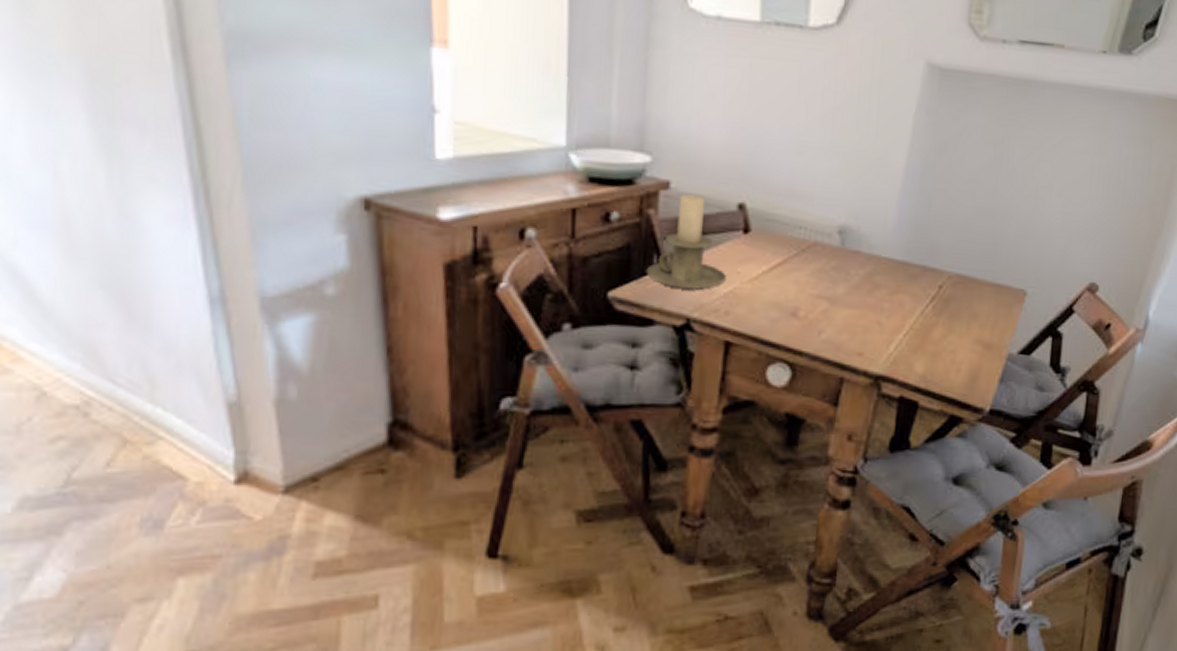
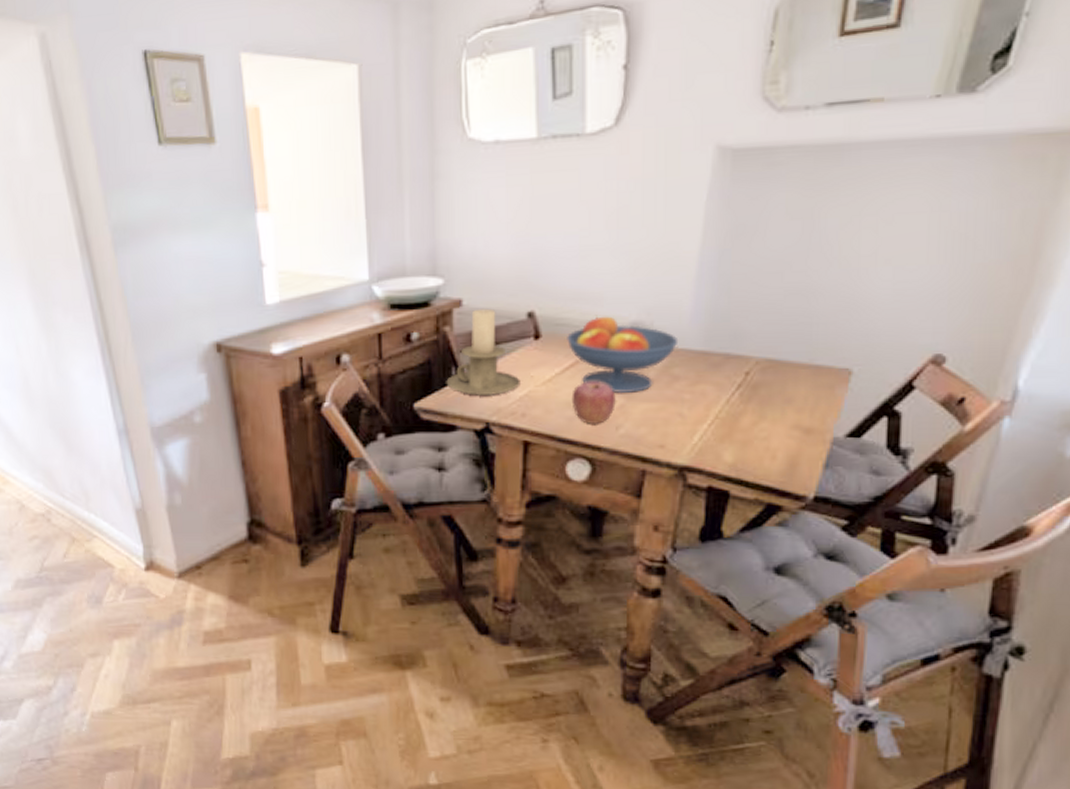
fruit bowl: none [776,214,882,298] -> present [567,315,679,394]
apple: none [776,282,820,328] -> present [571,381,616,424]

